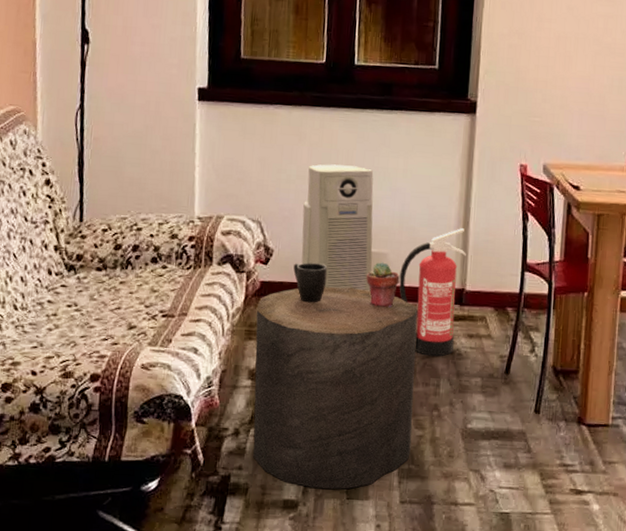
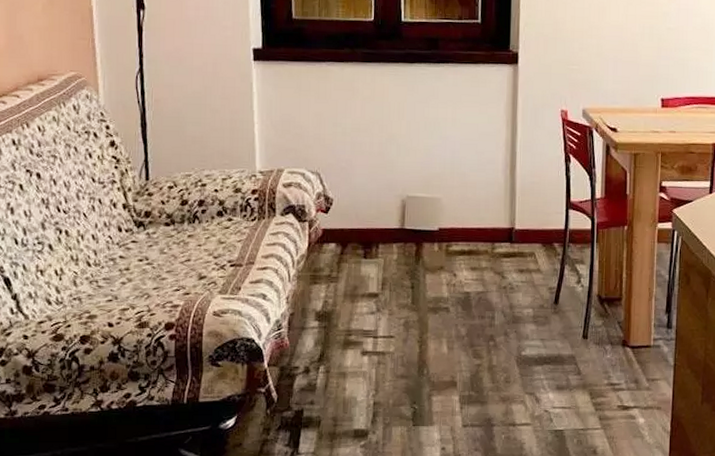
stool: present [253,286,418,489] -> none [319,231,471,417]
mug: present [293,262,328,303] -> none [353,210,385,247]
air purifier: present [301,164,374,291] -> none [359,116,427,234]
potted succulent: present [366,262,400,307] -> none [421,206,453,248]
fire extinguisher: present [399,228,466,357] -> none [453,171,514,291]

